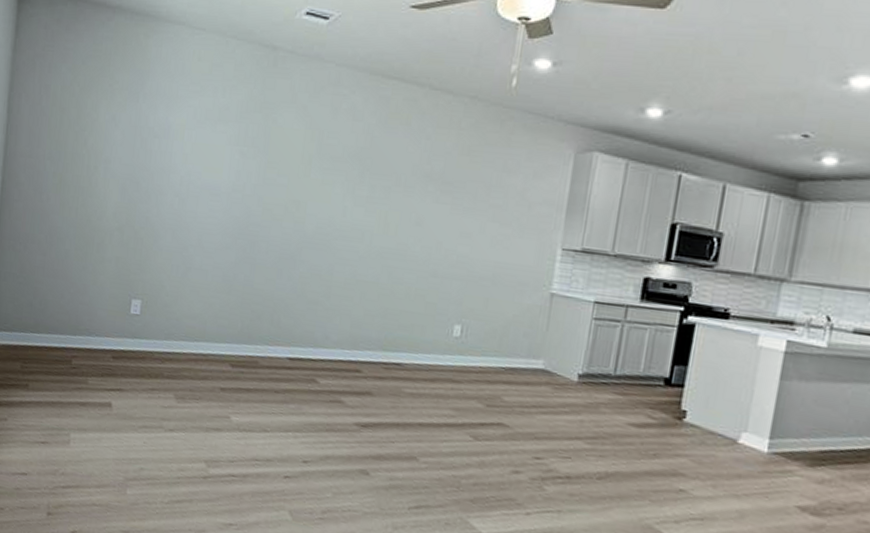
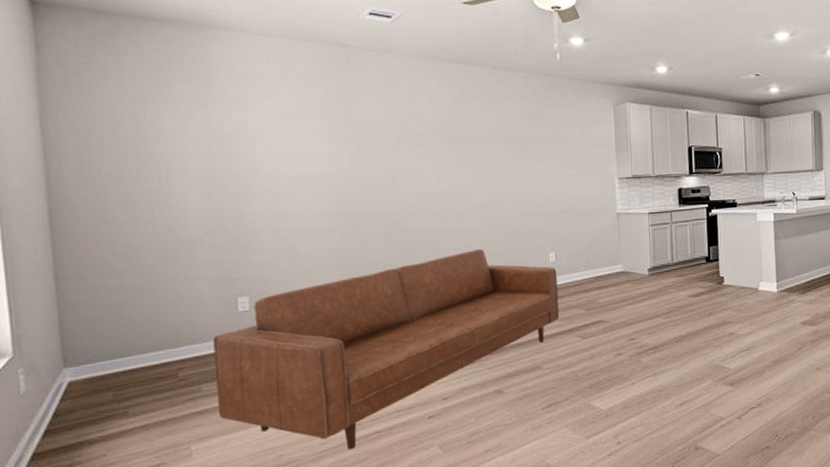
sofa: none [97,301,460,486] -> present [213,248,560,450]

